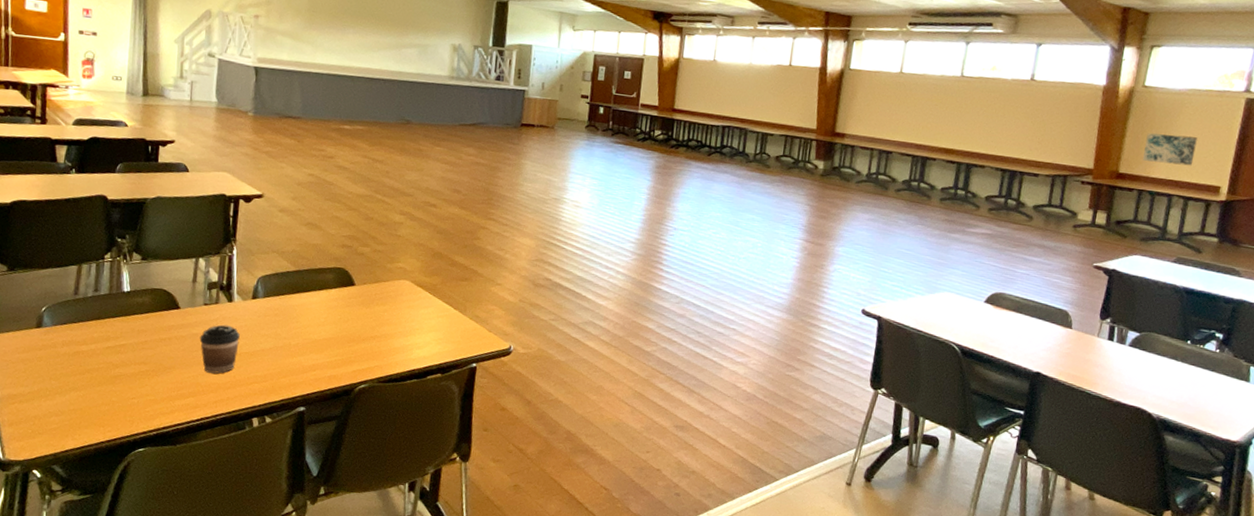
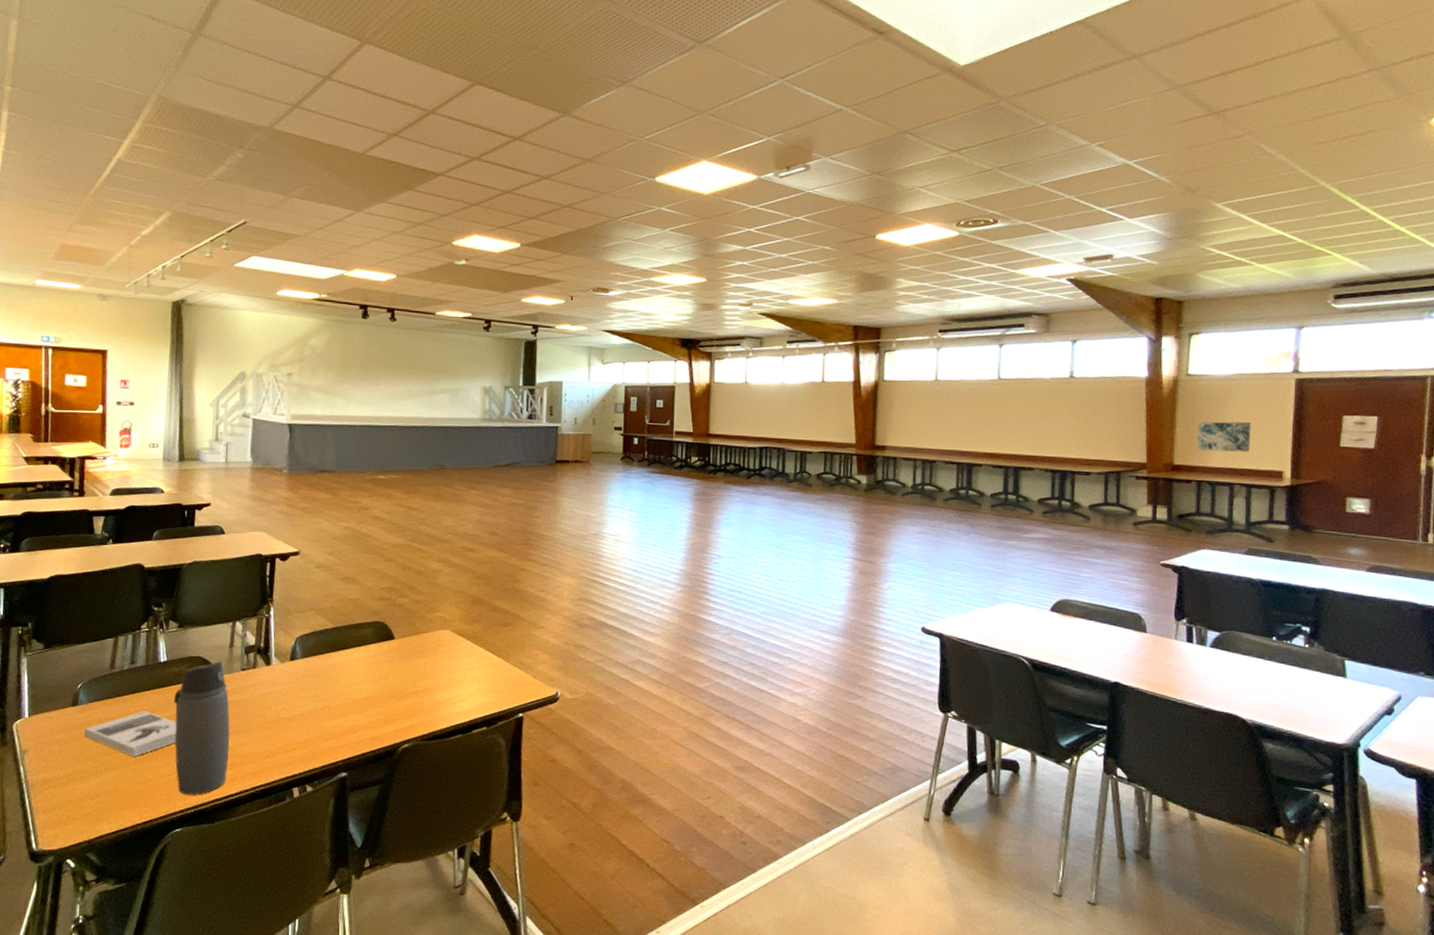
book: none [48,336,140,379] -> present [84,710,177,757]
water bottle: none [136,295,192,419] -> present [173,661,230,795]
coffee cup: present [199,324,240,374] -> none [237,690,278,742]

